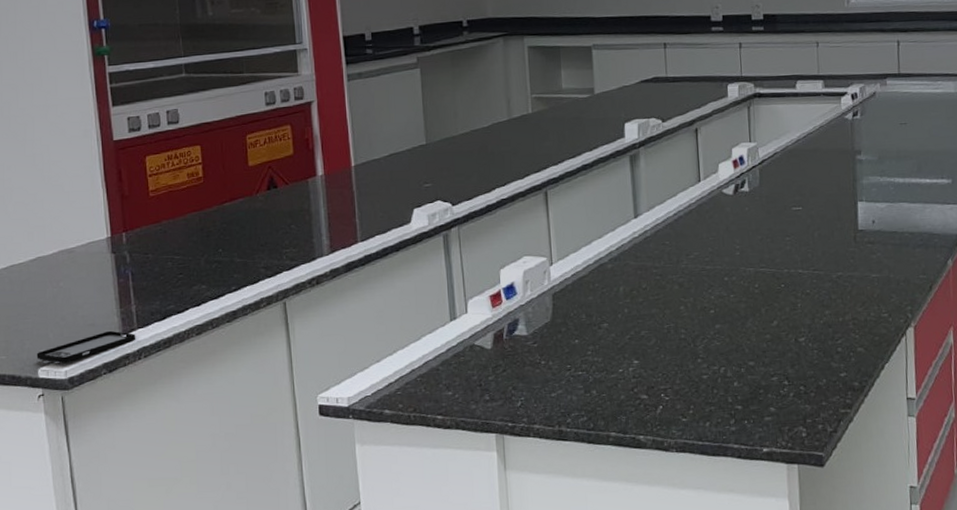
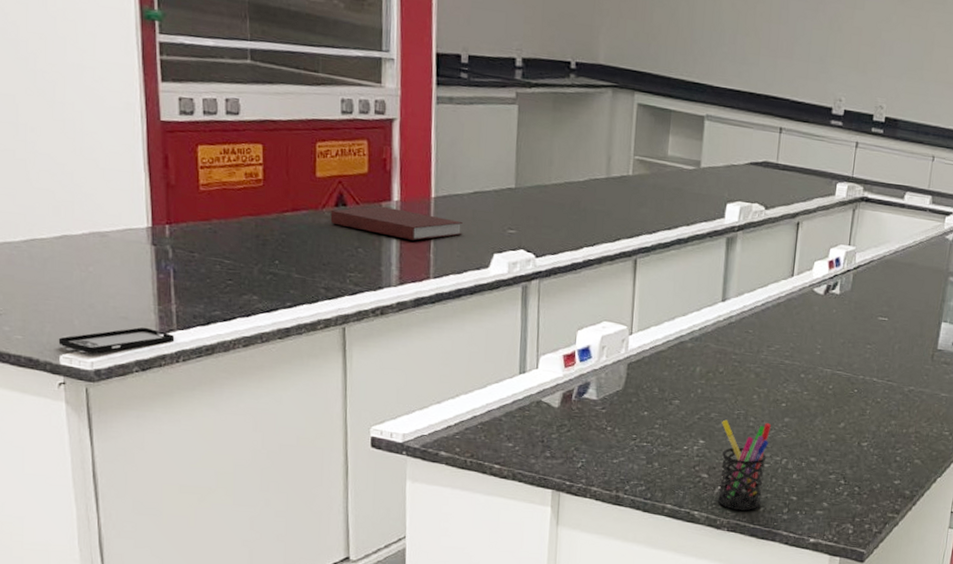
notebook: none [264,182,383,209] -> present [330,206,463,241]
pen holder: none [653,333,706,429] -> present [717,419,771,511]

